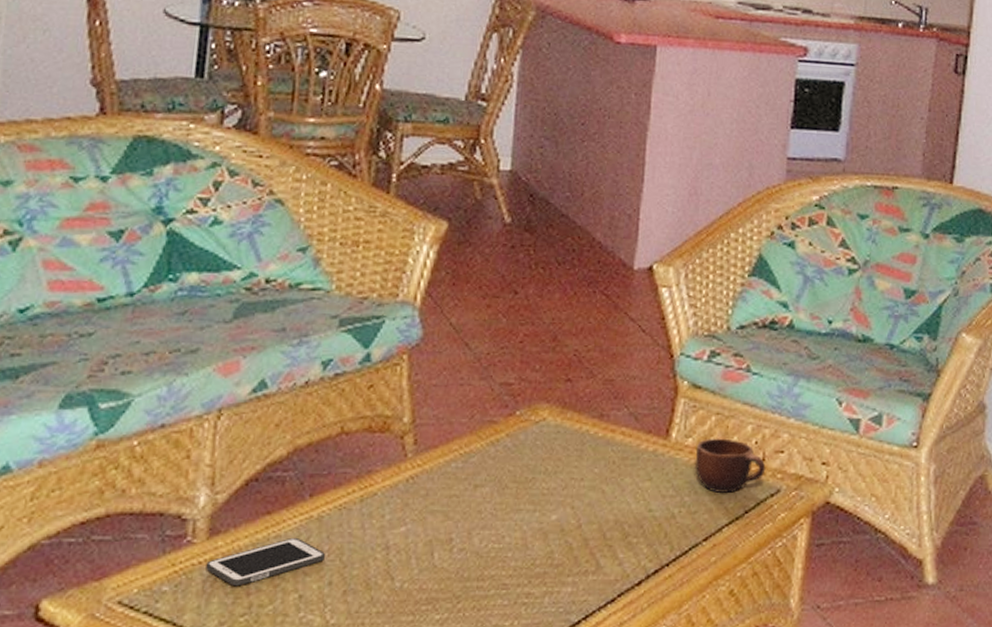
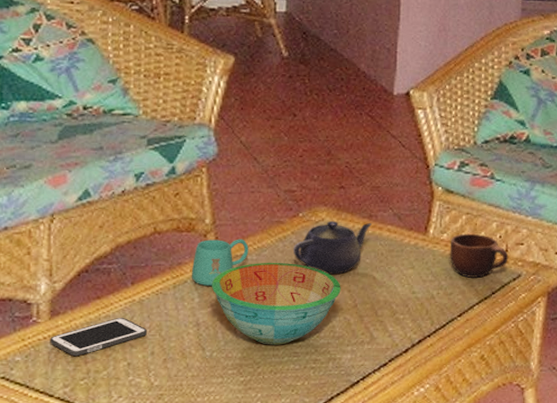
mug: none [382,441,454,501] -> present [191,239,249,287]
bowl: none [407,470,563,574] -> present [212,262,341,345]
teapot: none [506,420,603,487] -> present [292,220,372,275]

